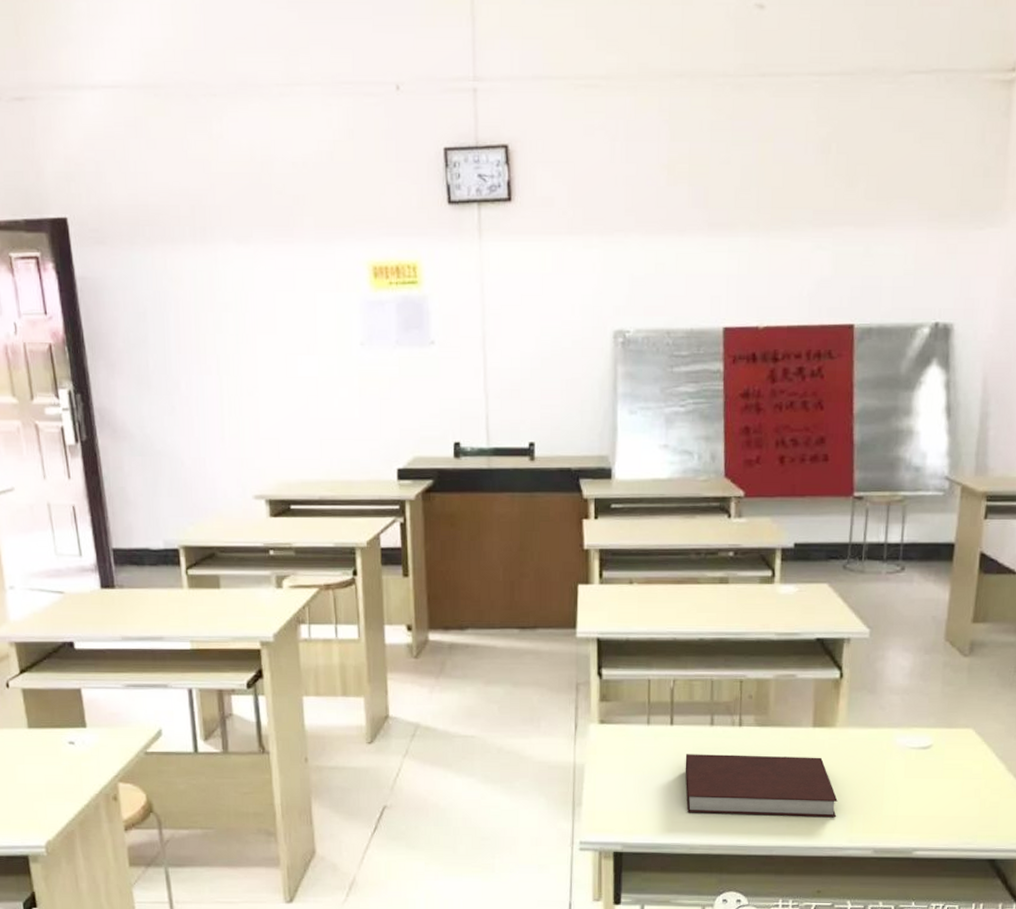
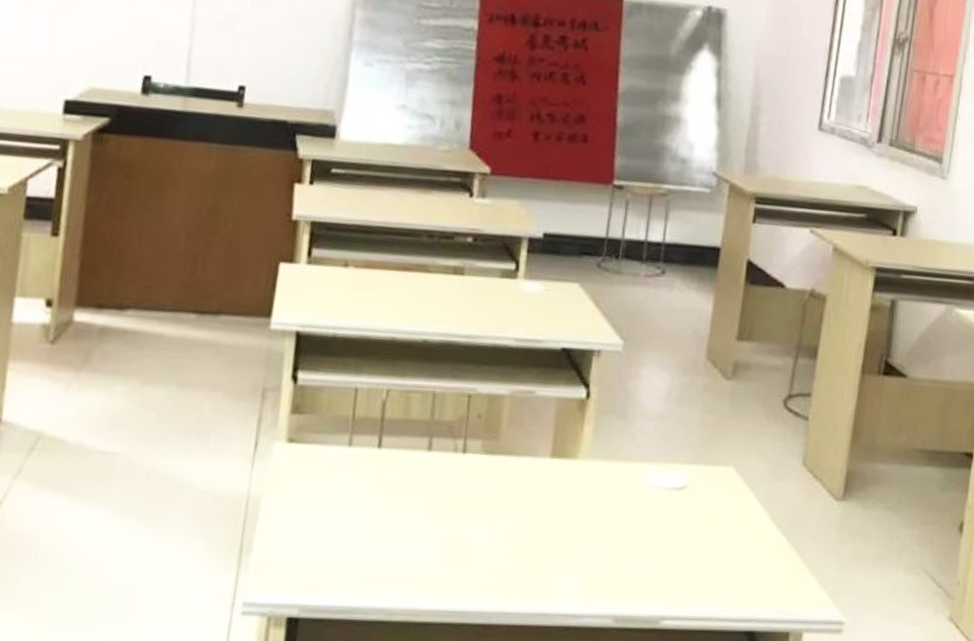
notebook: present [685,754,838,818] -> none [388,486,575,575]

